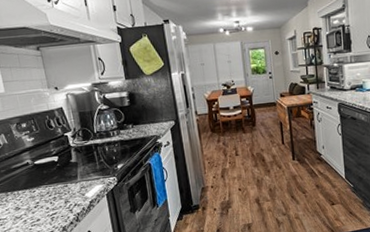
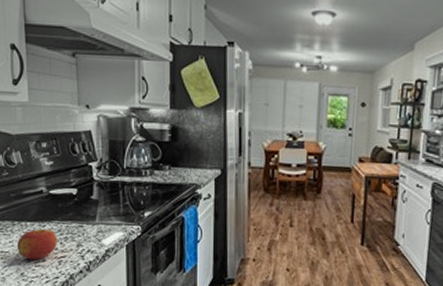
apple: none [13,193,48,222] -> present [17,229,58,260]

